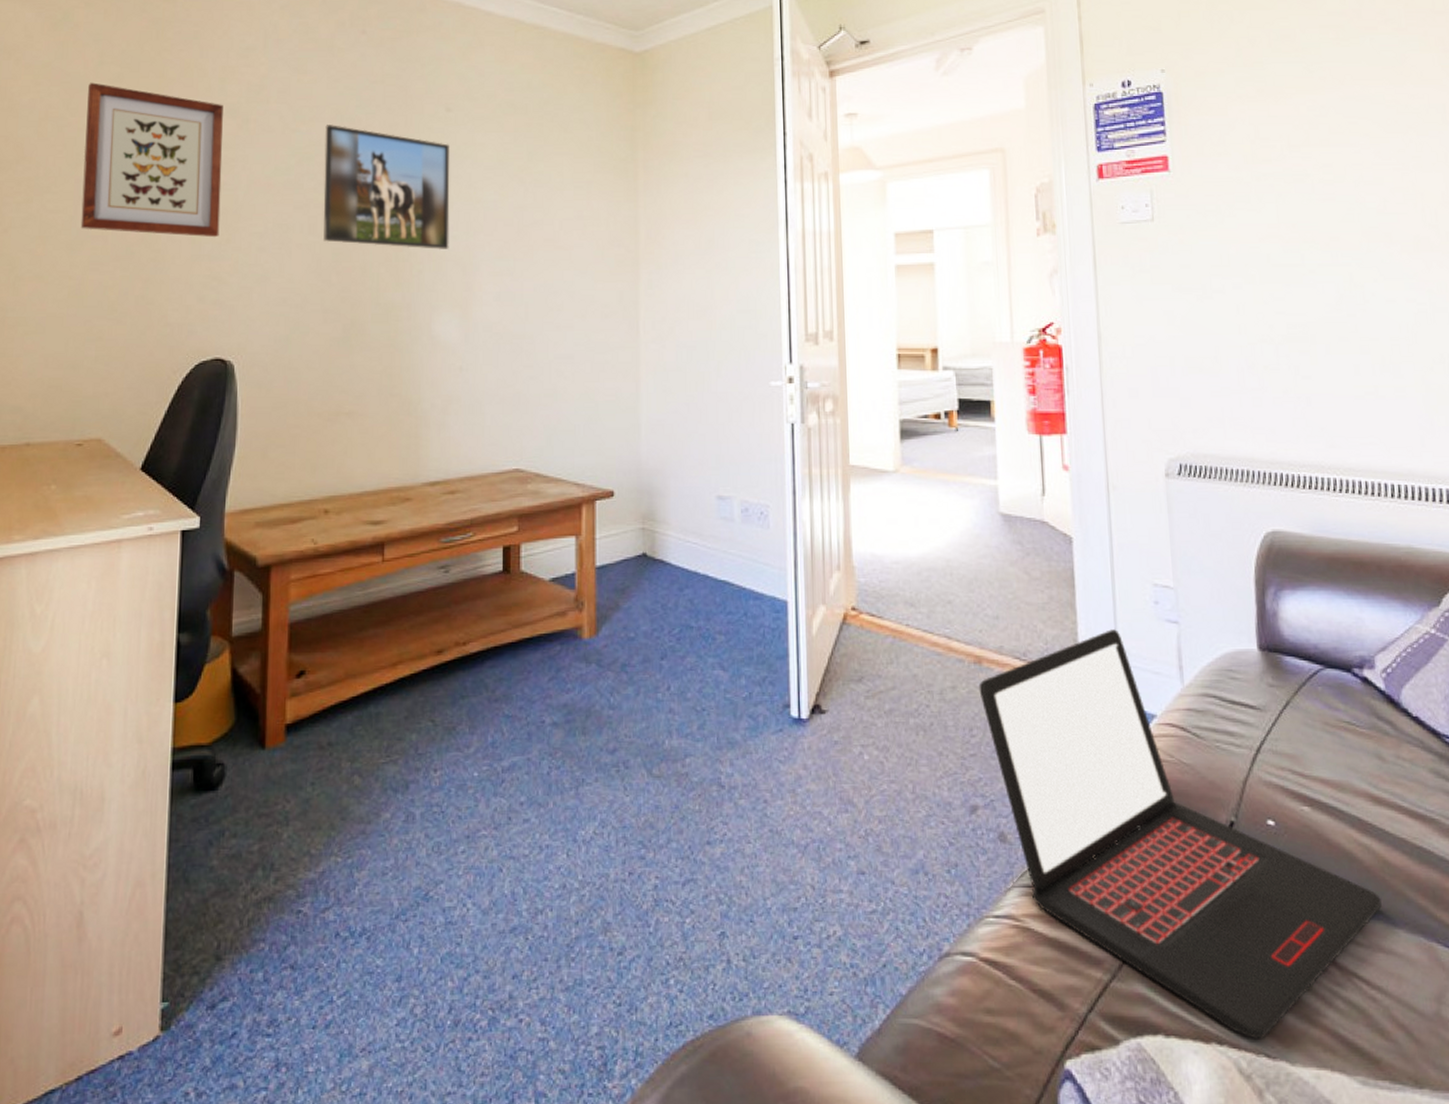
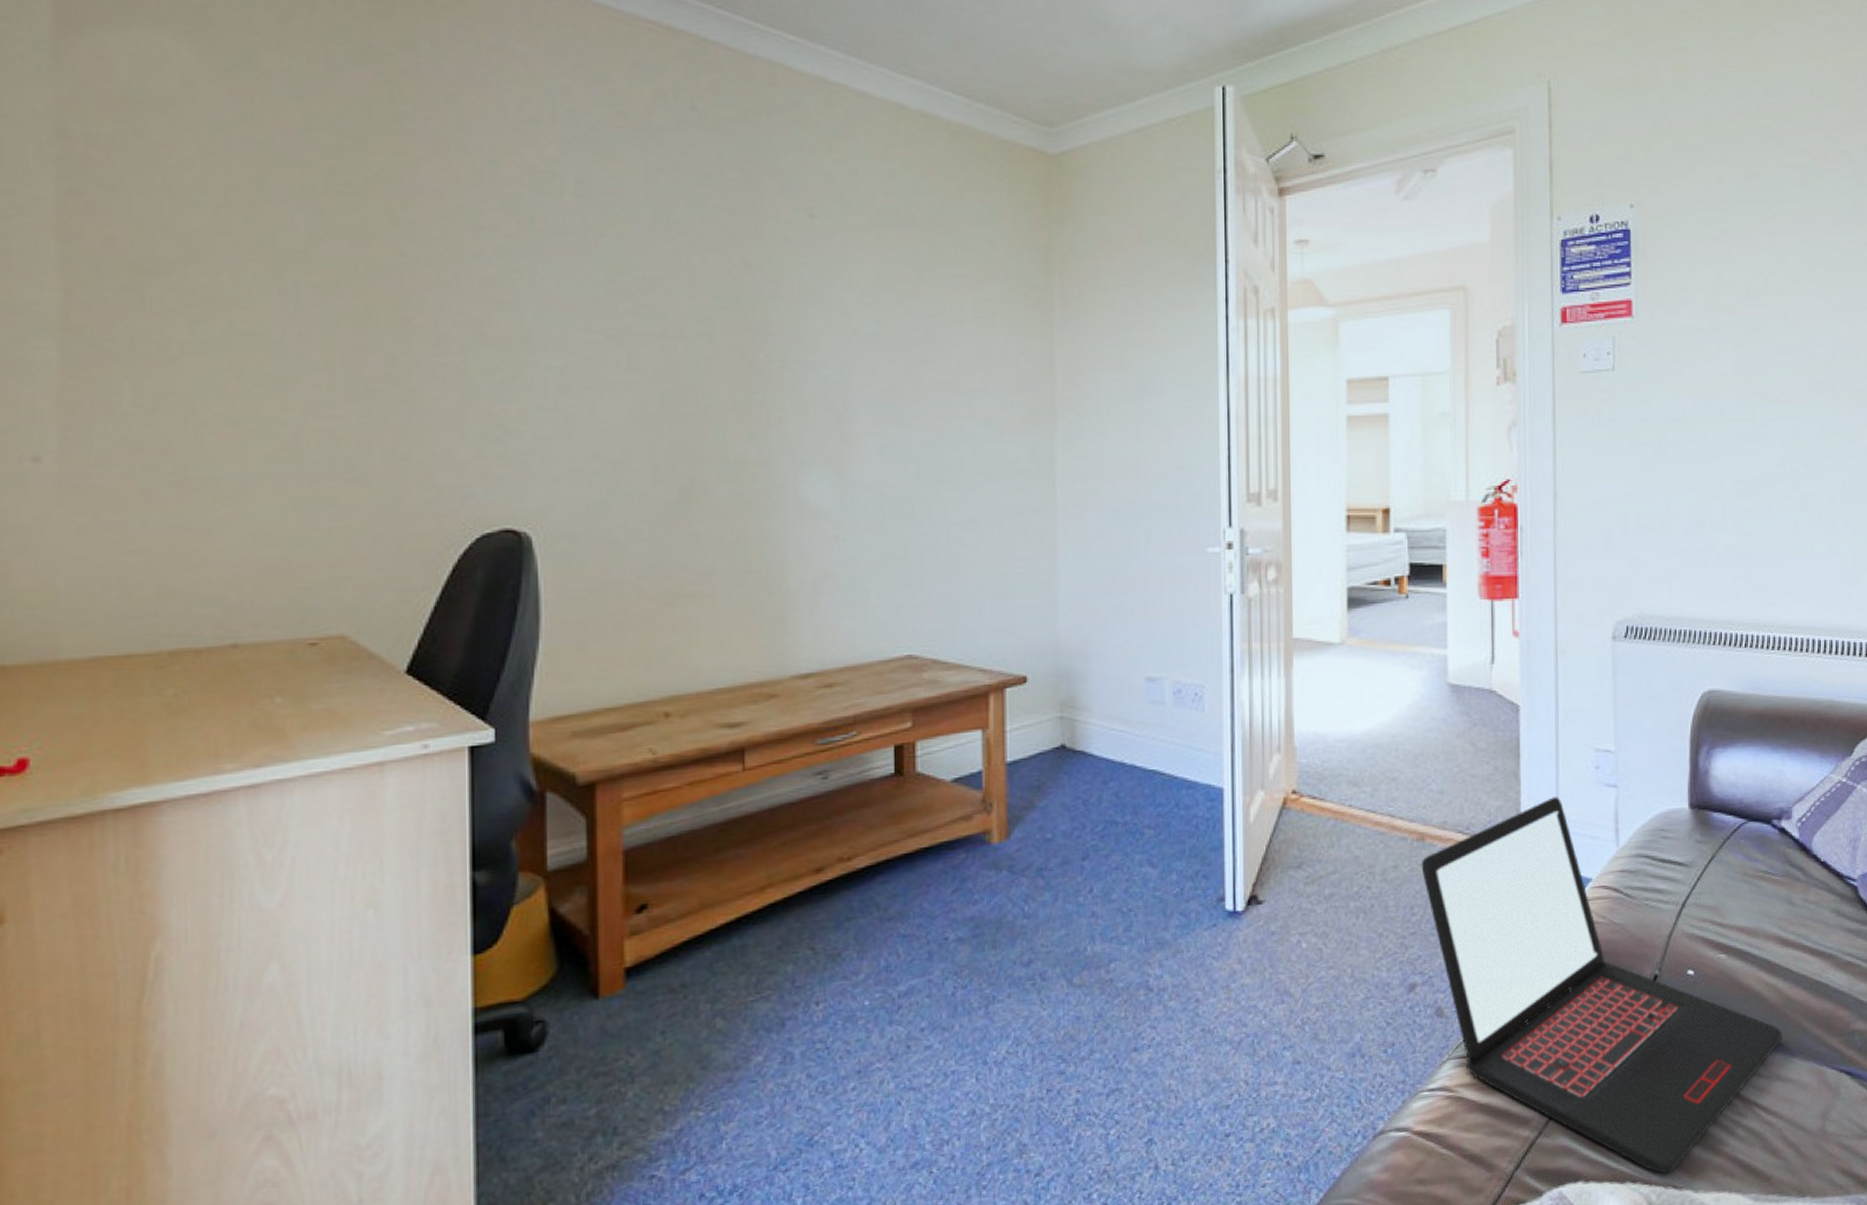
wall art: present [80,82,223,238] -> none [290,156,501,373]
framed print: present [323,125,450,251] -> none [645,229,818,393]

